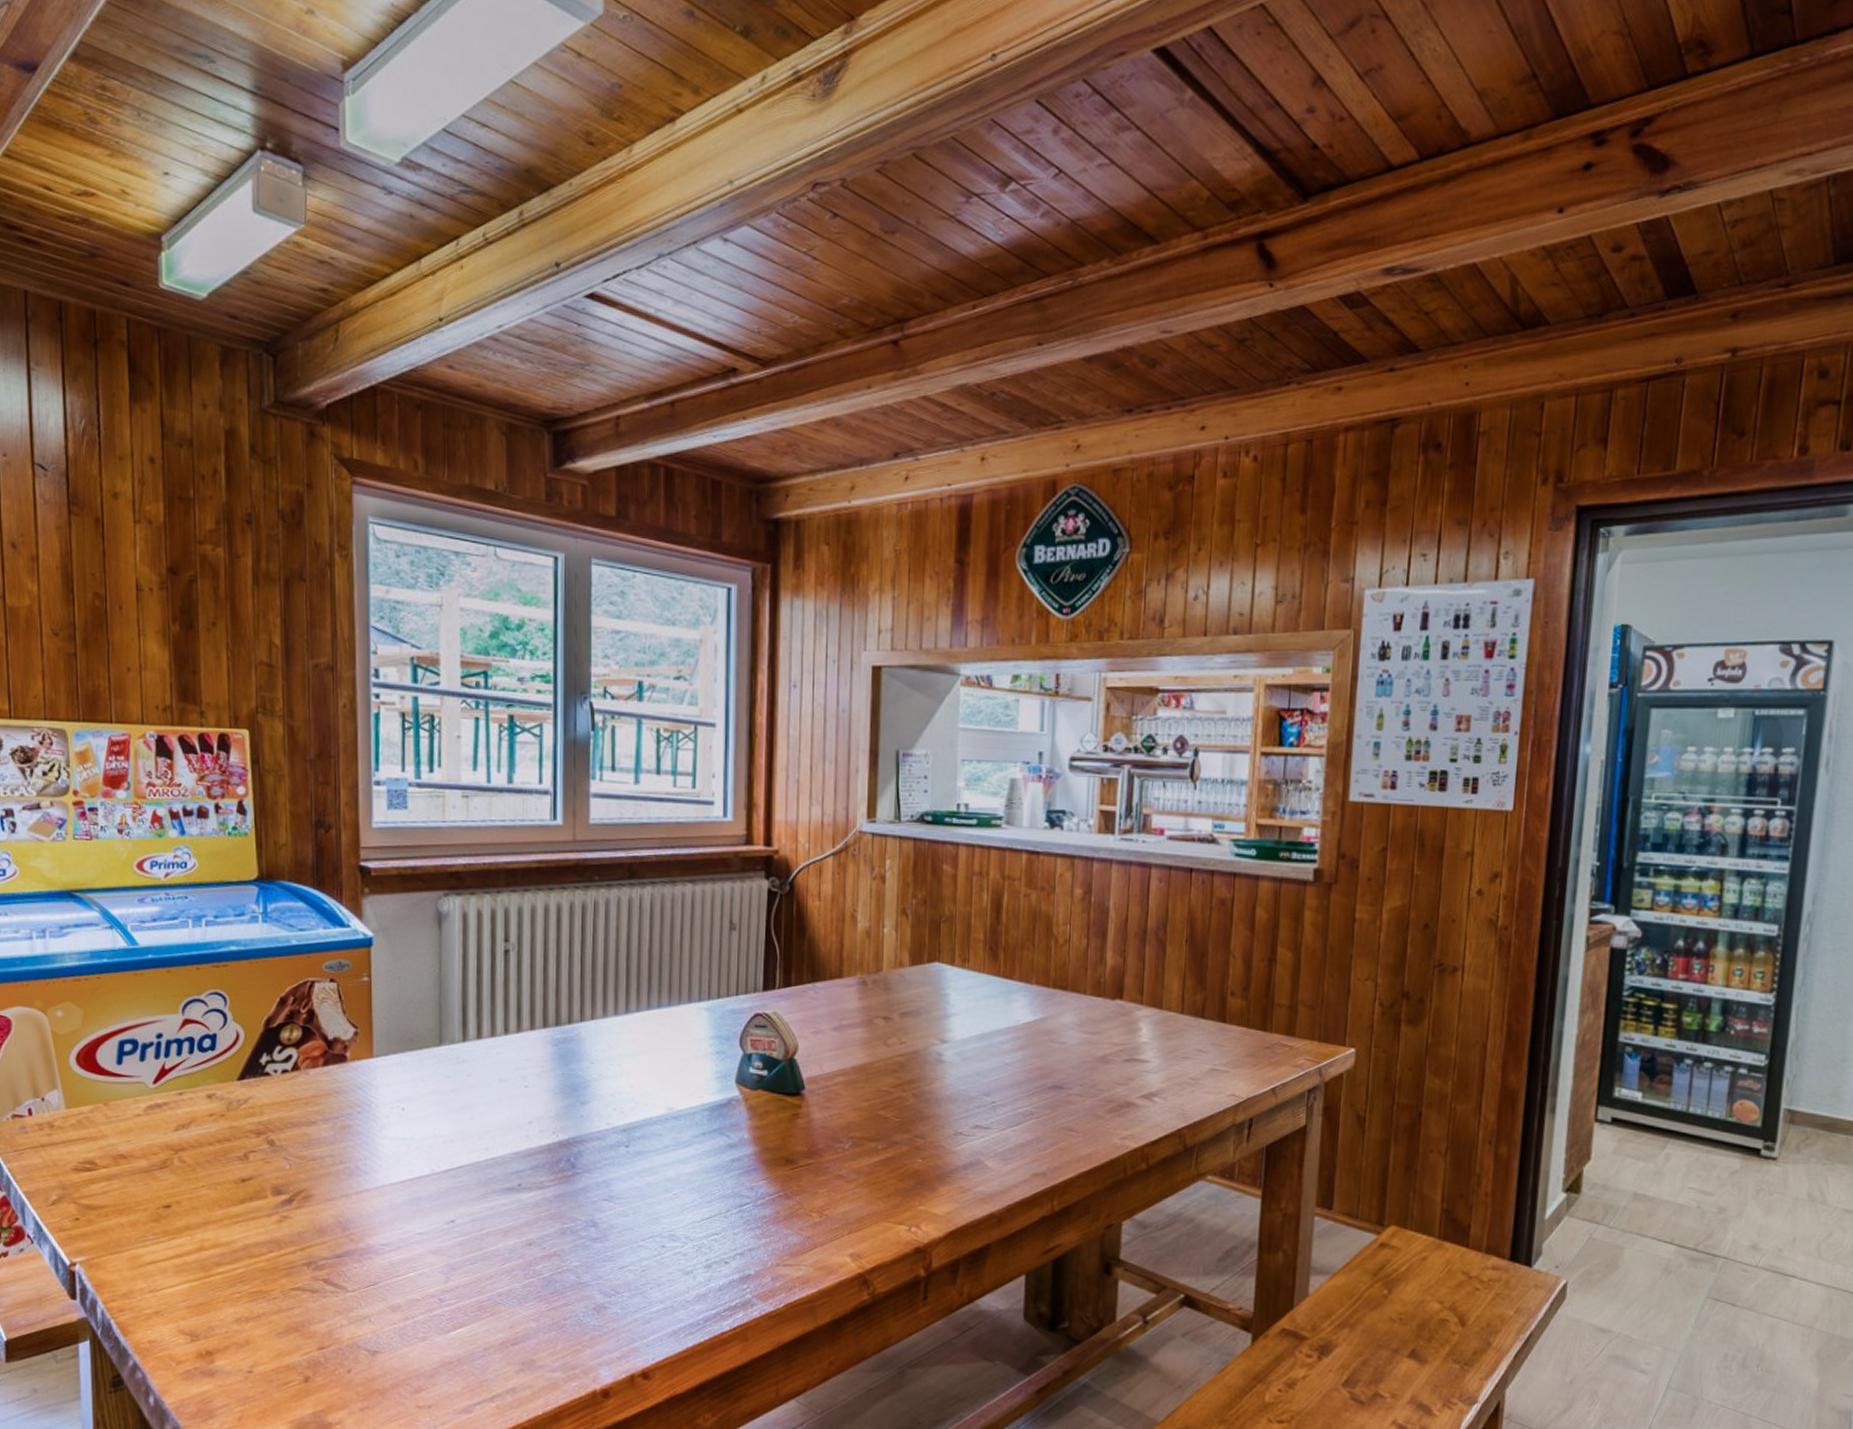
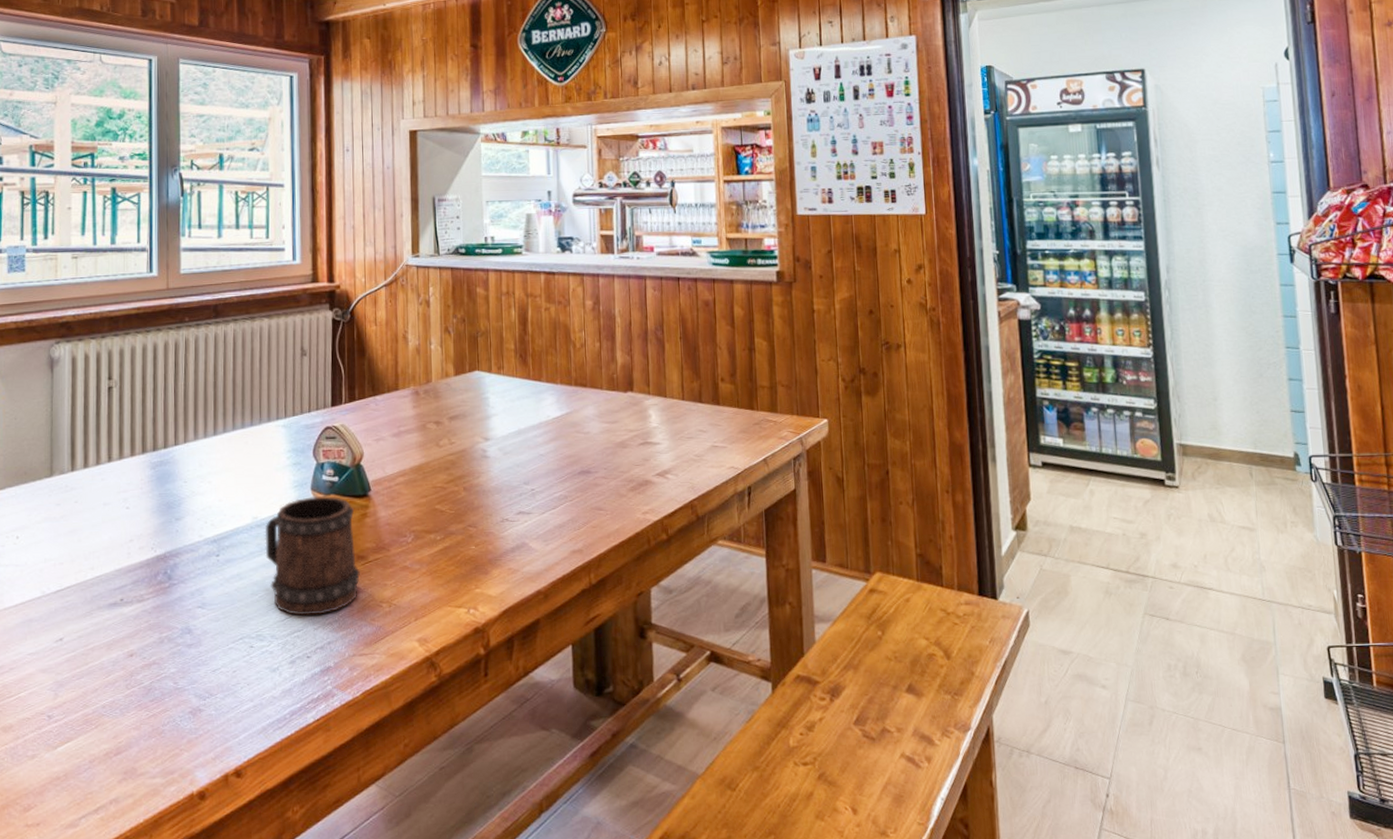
beer mug: none [681,1090,788,1219] -> present [264,496,360,616]

